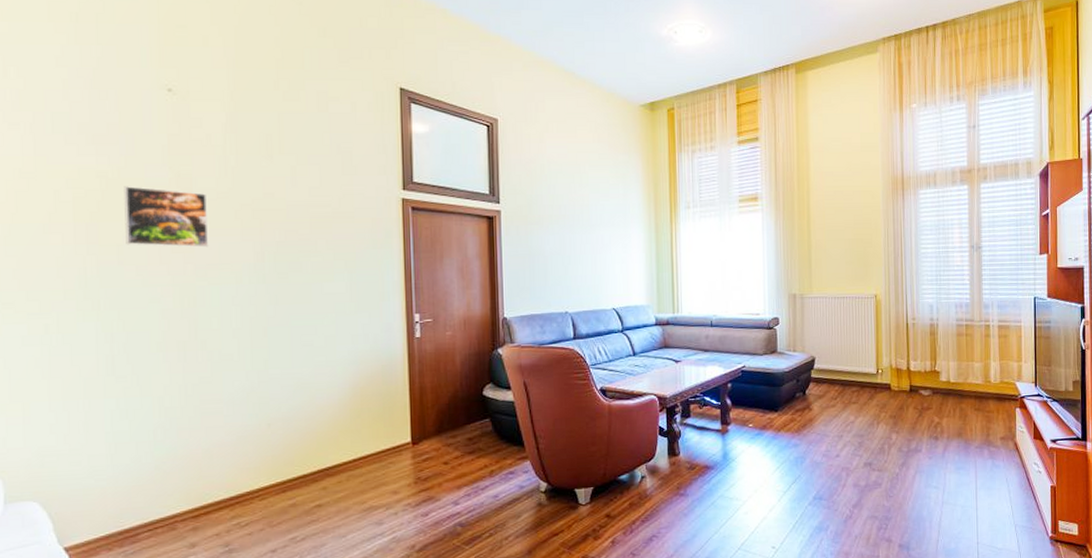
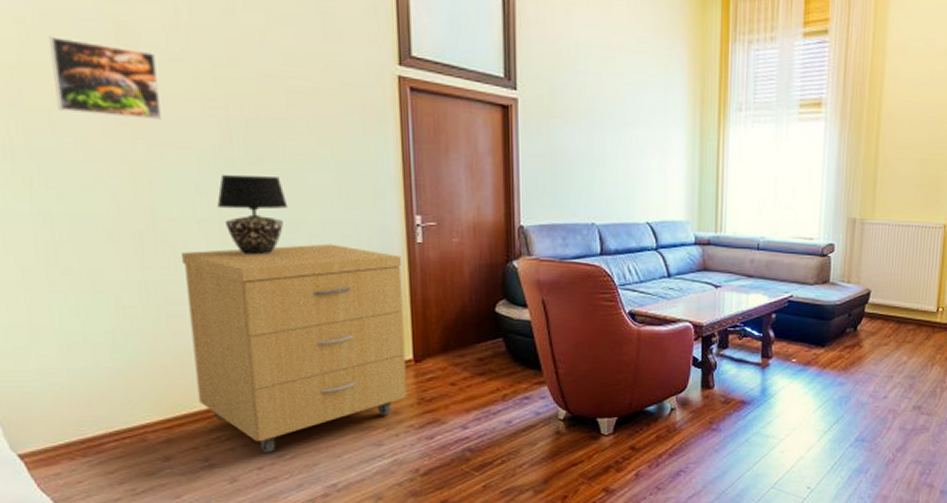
storage cabinet: none [217,342,406,537] -> present [182,244,407,453]
table lamp: none [249,288,308,357] -> present [217,175,288,256]

